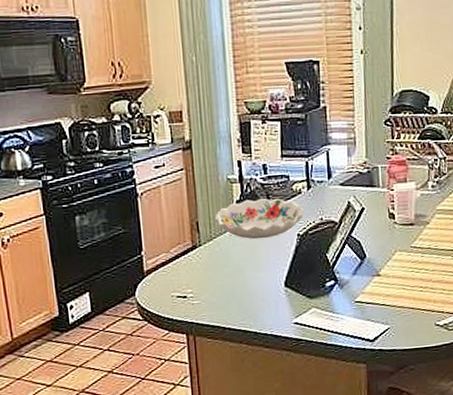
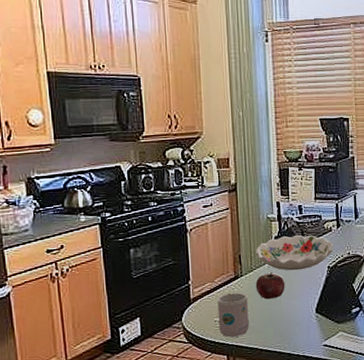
mug: none [173,264,210,314] -> present [217,292,249,337]
apple: none [216,241,250,272] -> present [255,272,285,300]

